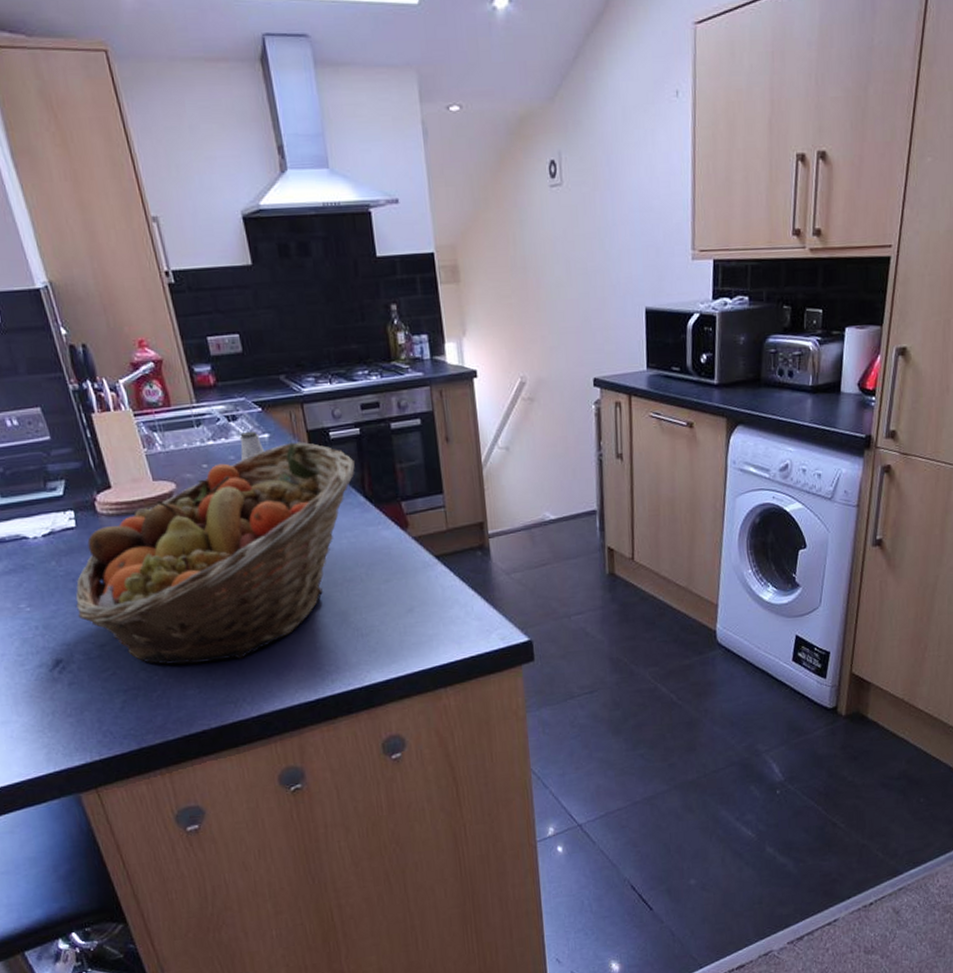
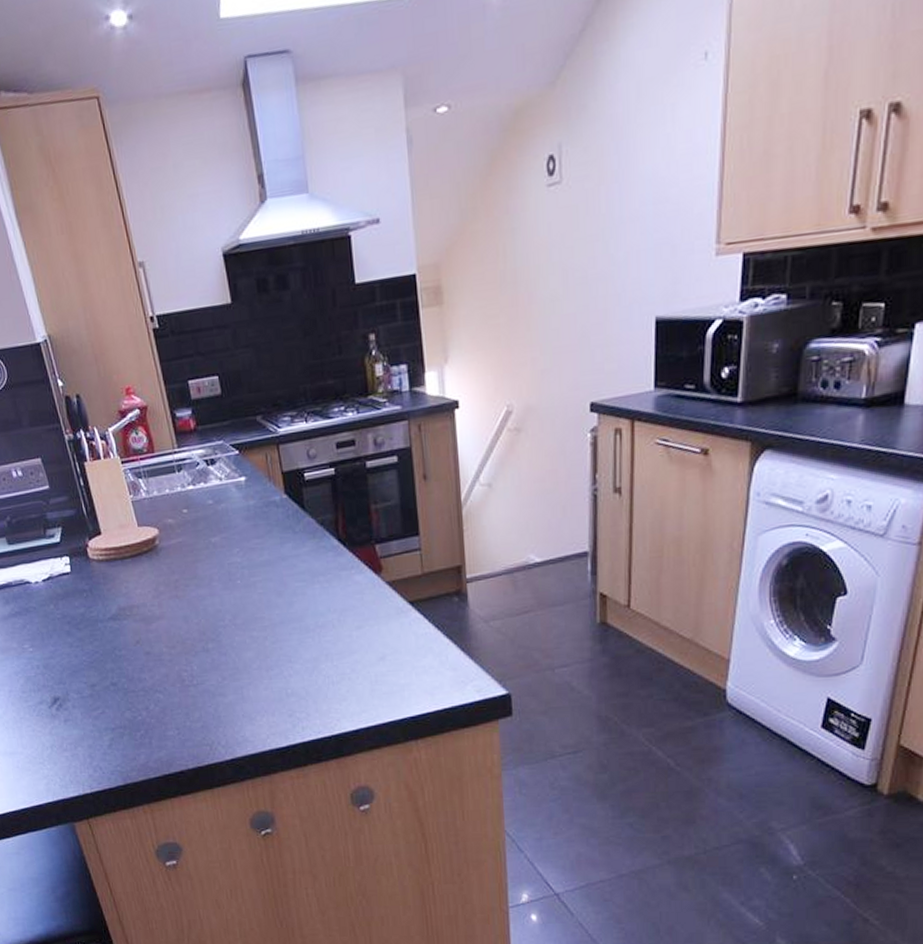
fruit basket: present [75,441,356,665] -> none [70,484,330,706]
saltshaker: present [239,431,264,460] -> none [217,474,241,504]

